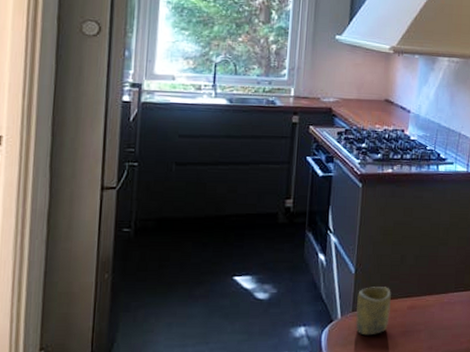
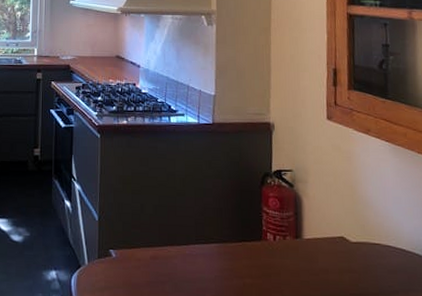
cup: present [356,287,392,336] -> none [101,234,135,284]

